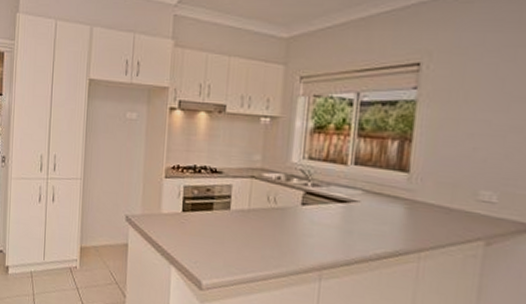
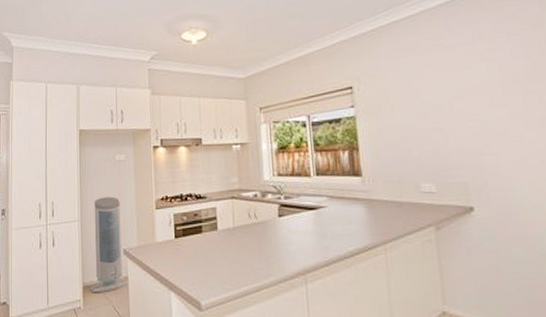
air purifier: none [88,157,128,256] -> present [91,196,129,293]

